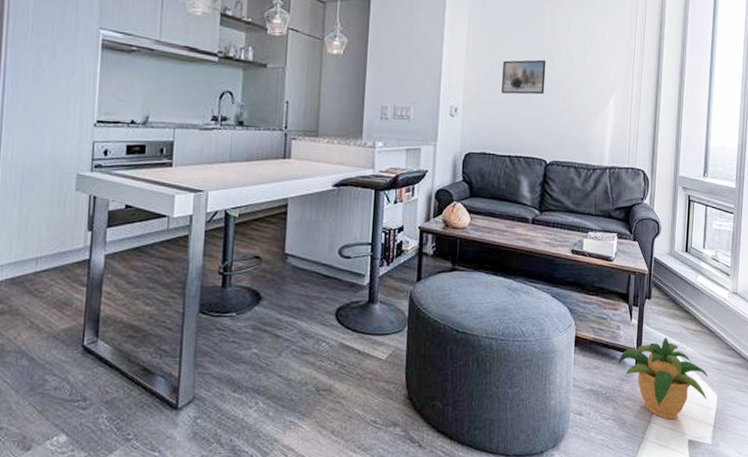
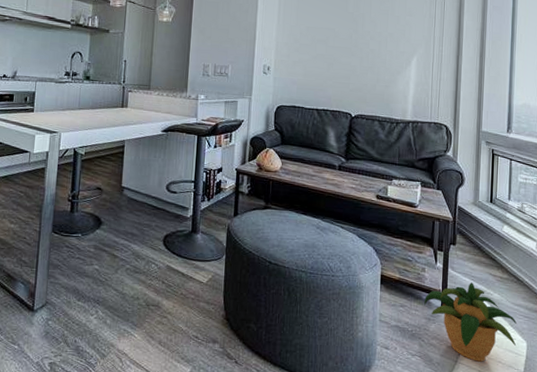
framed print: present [501,59,546,95] -> none [310,25,351,56]

